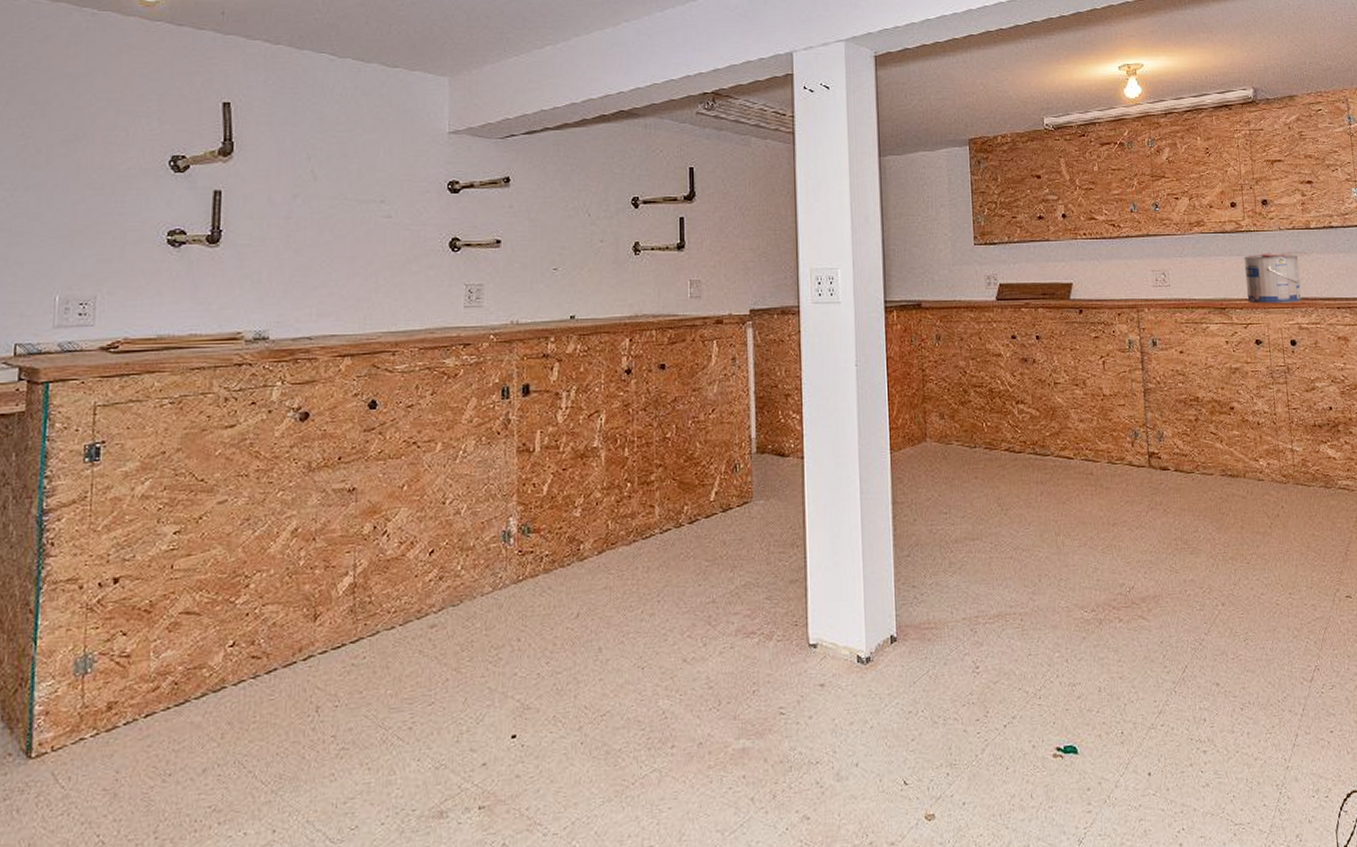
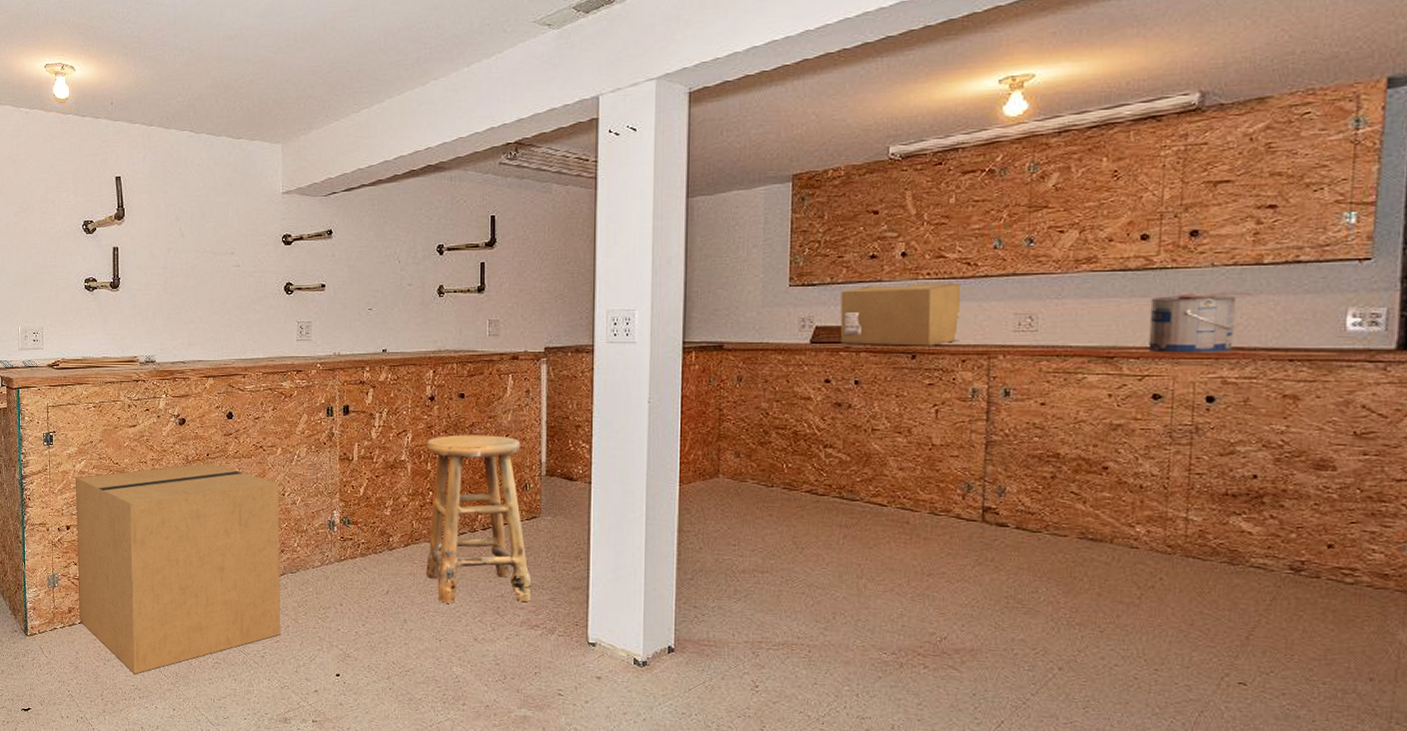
cardboard box: none [125,468,438,788] -> present [76,462,280,674]
step stool: none [622,410,746,619] -> present [426,434,532,603]
box: none [1017,242,1114,302] -> present [840,282,960,346]

